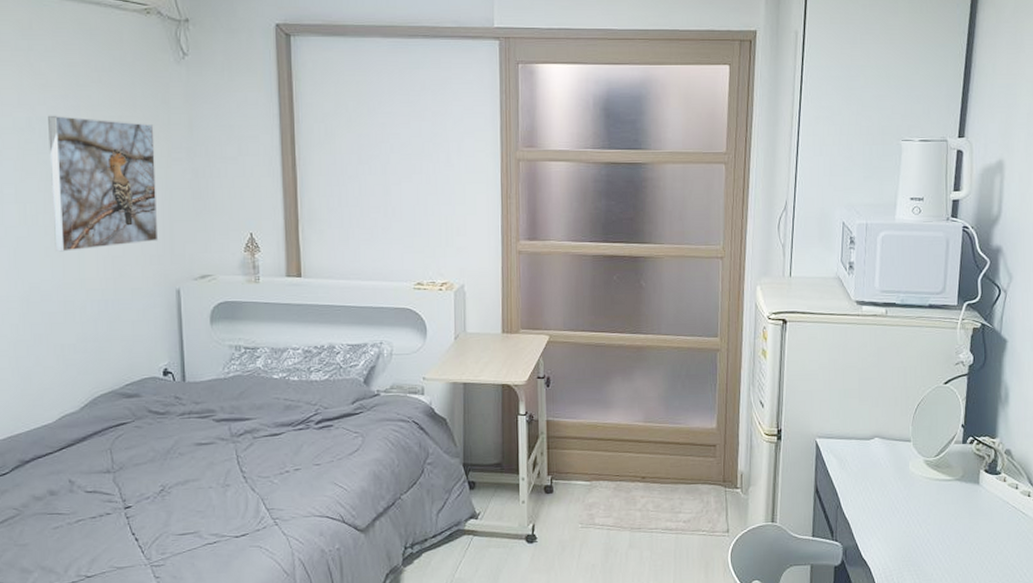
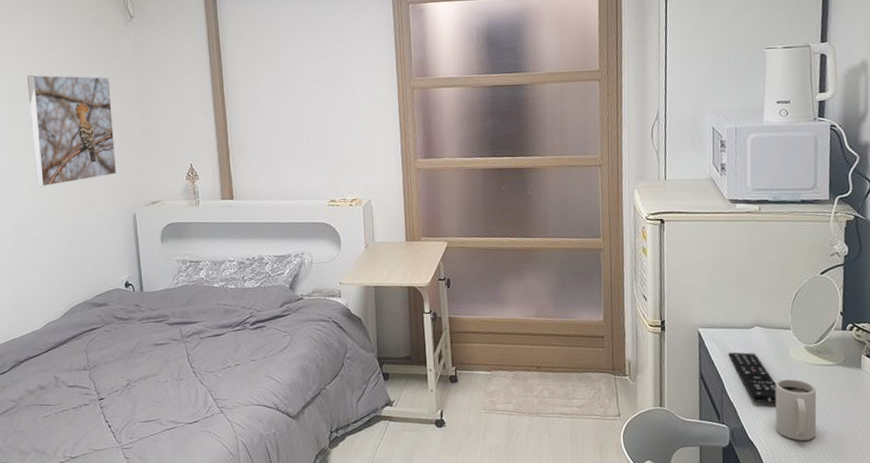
remote control: none [846,464,893,519] -> present [728,352,777,403]
mug: none [889,494,934,559] -> present [775,379,817,441]

